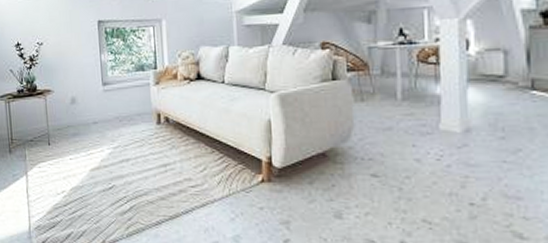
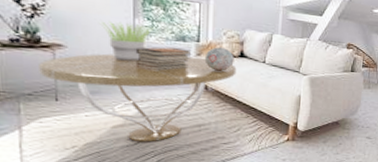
coffee table: none [36,86,196,186] -> present [39,53,237,142]
potted plant: none [74,59,118,99] -> present [98,21,155,61]
book stack: none [103,79,151,106] -> present [135,47,192,70]
decorative ball: none [162,71,192,99] -> present [204,47,234,71]

